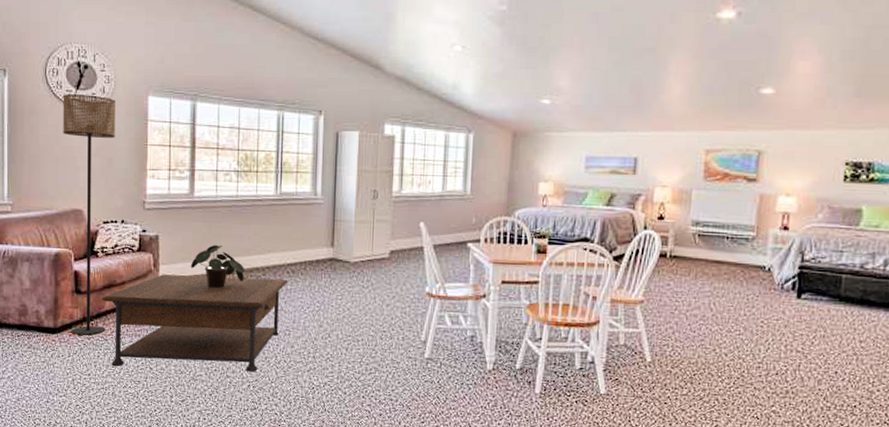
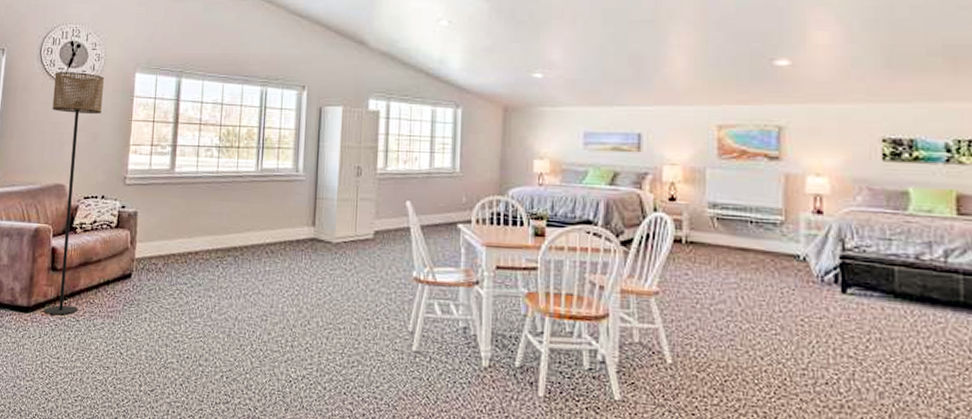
coffee table: present [102,274,288,373] -> none [77,252,267,361]
potted plant: present [191,245,245,289] -> none [168,222,223,269]

